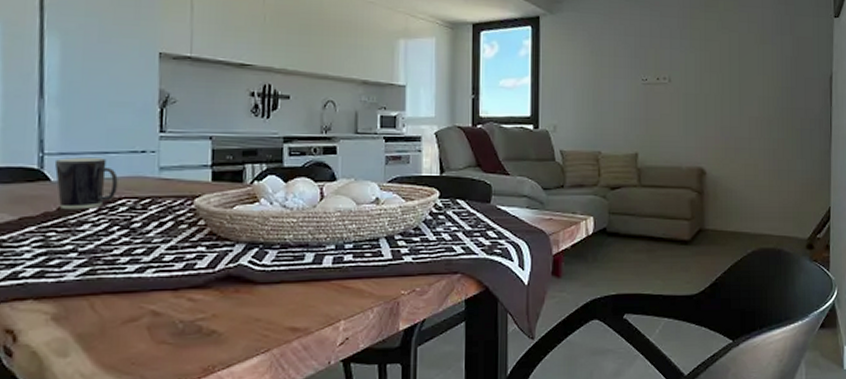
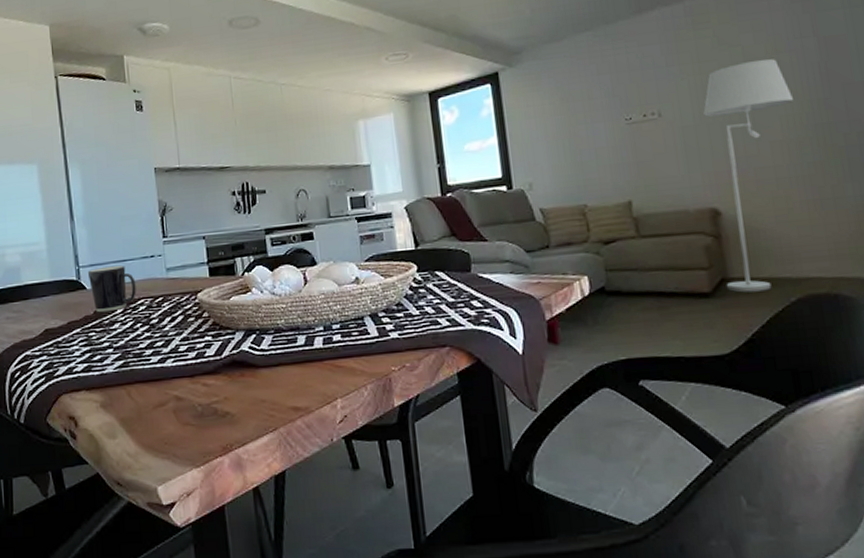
floor lamp: none [702,46,770,244] -> present [703,59,793,293]

